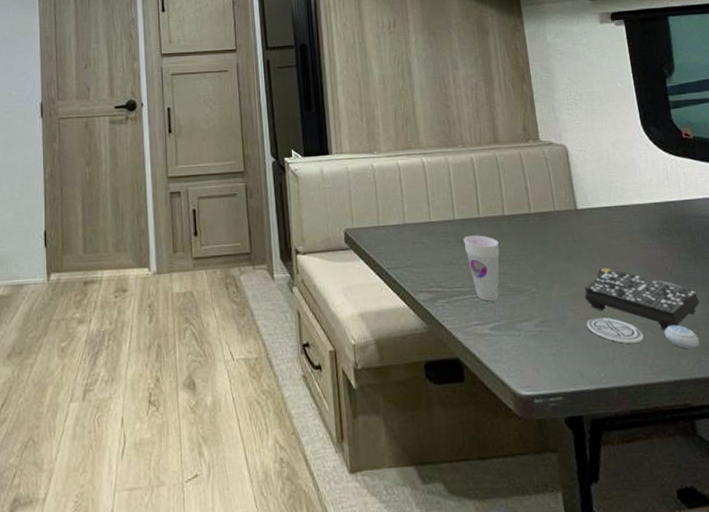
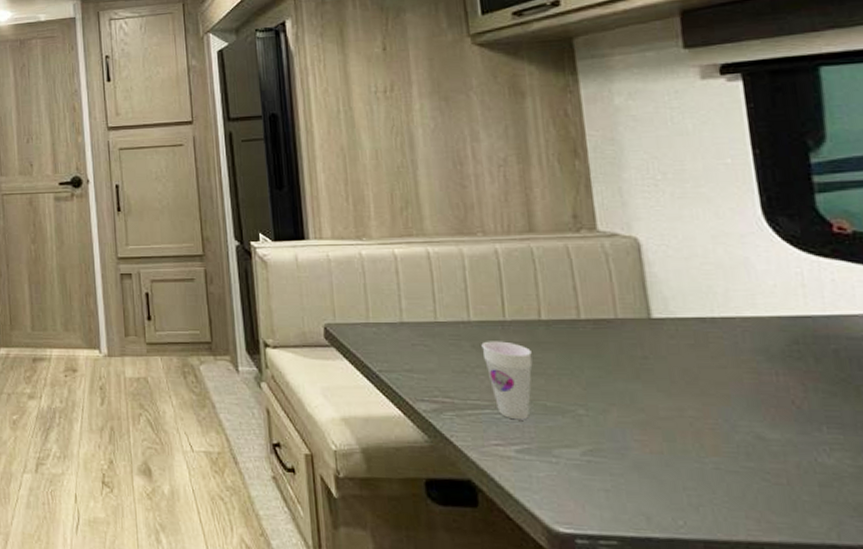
board game: present [584,267,700,350] -> none [657,393,847,508]

